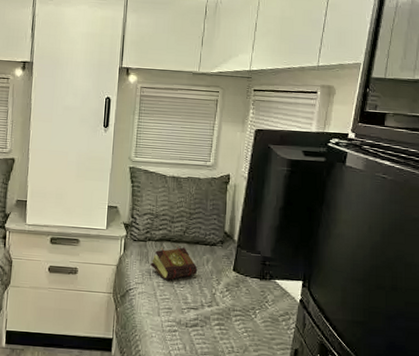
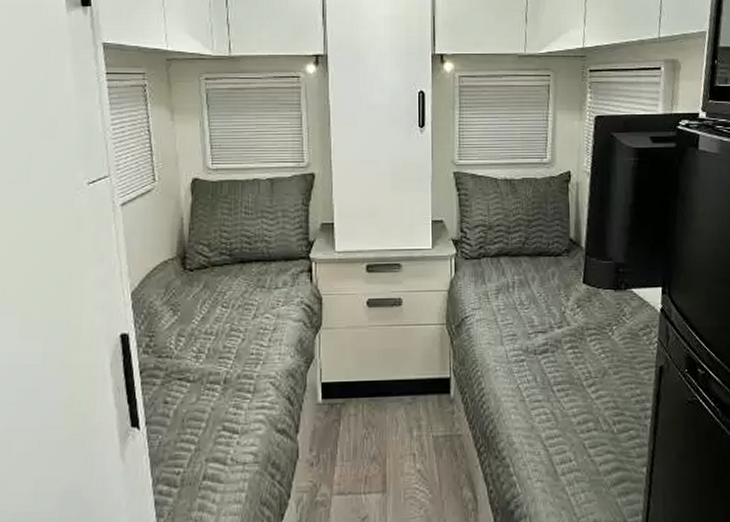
book: present [150,245,198,280] -> none [487,260,543,302]

